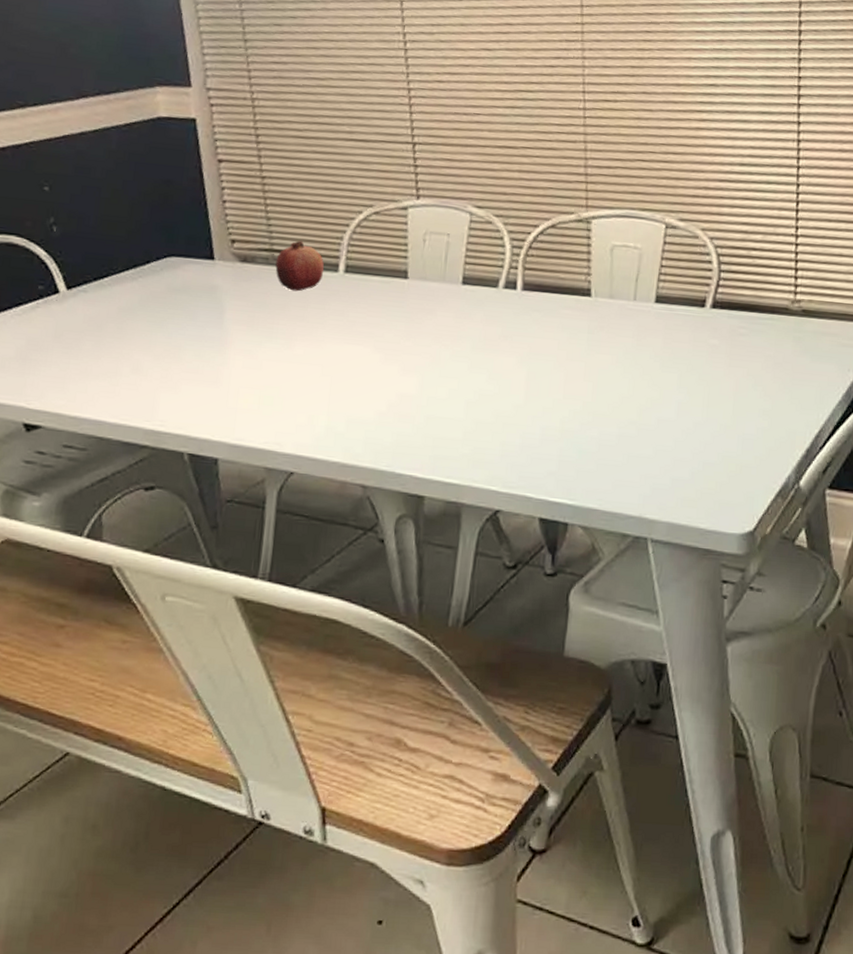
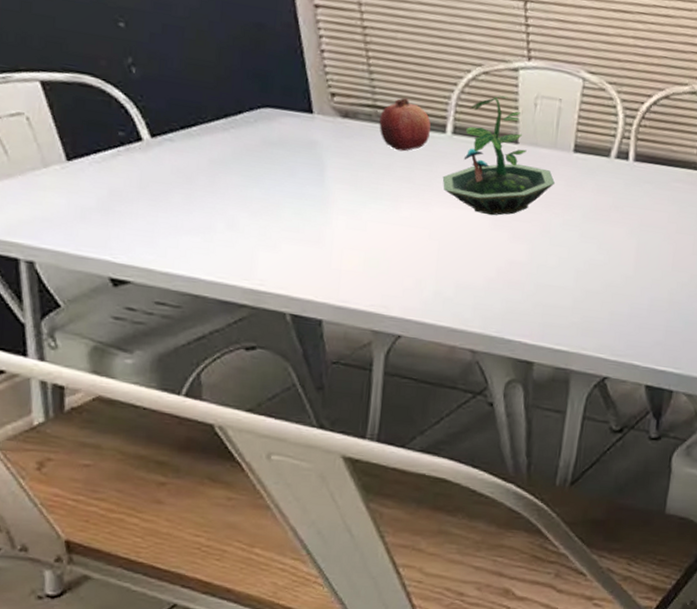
terrarium: none [334,233,445,350] -> present [442,95,556,216]

